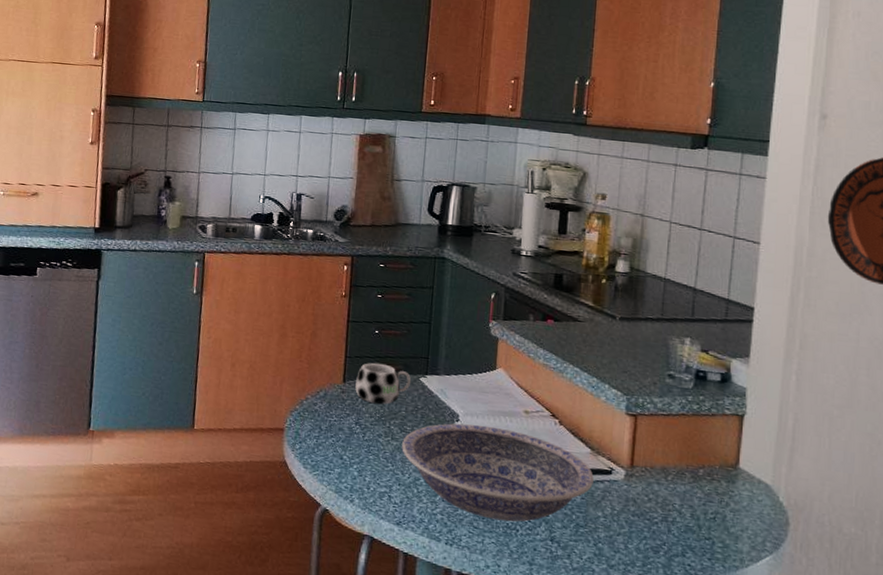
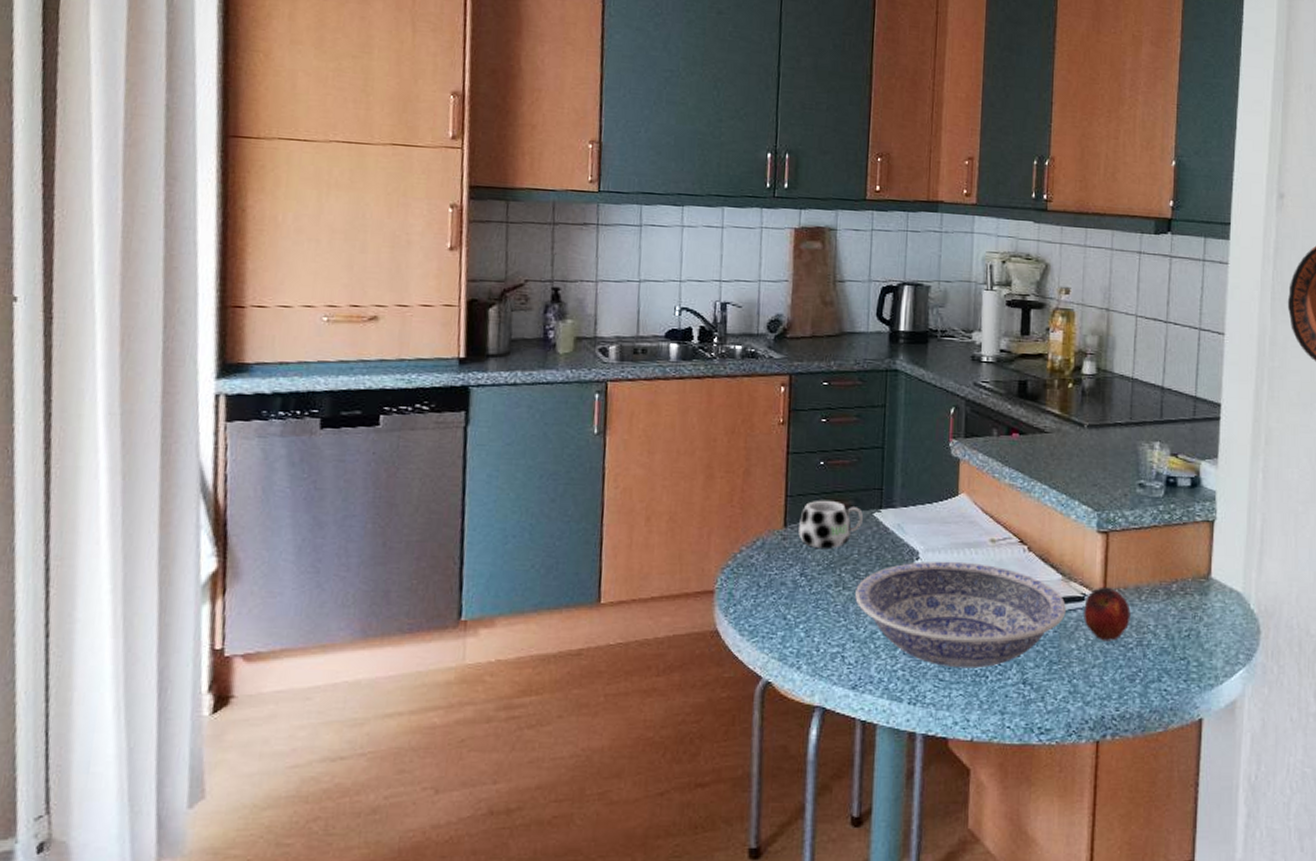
apple: none [610,464,657,514] -> present [1084,586,1131,641]

